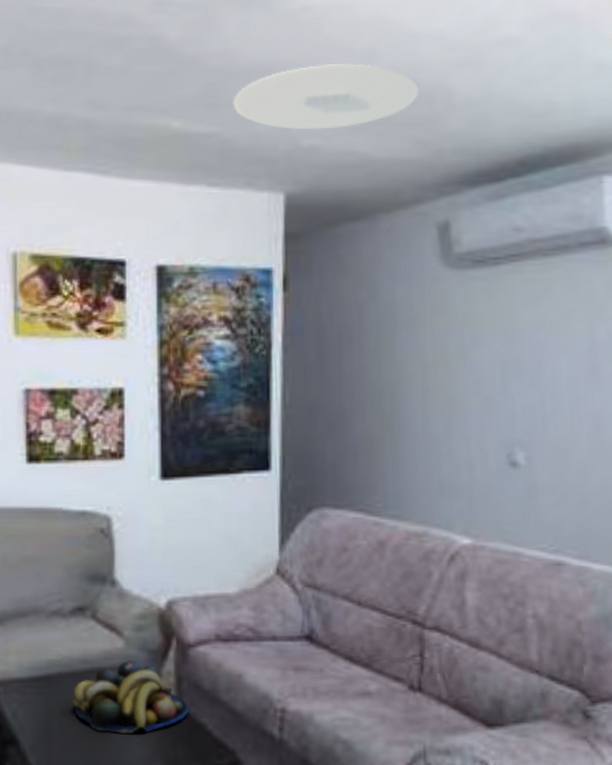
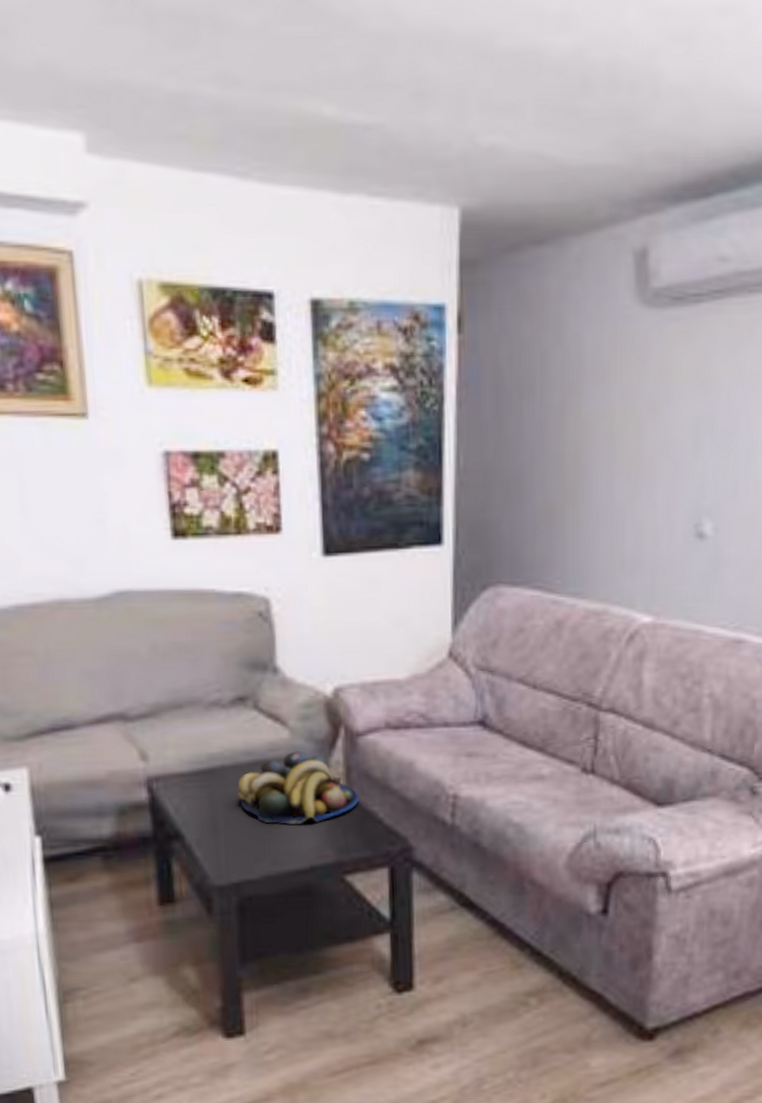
ceiling light: present [233,64,419,130] -> none [398,32,621,123]

